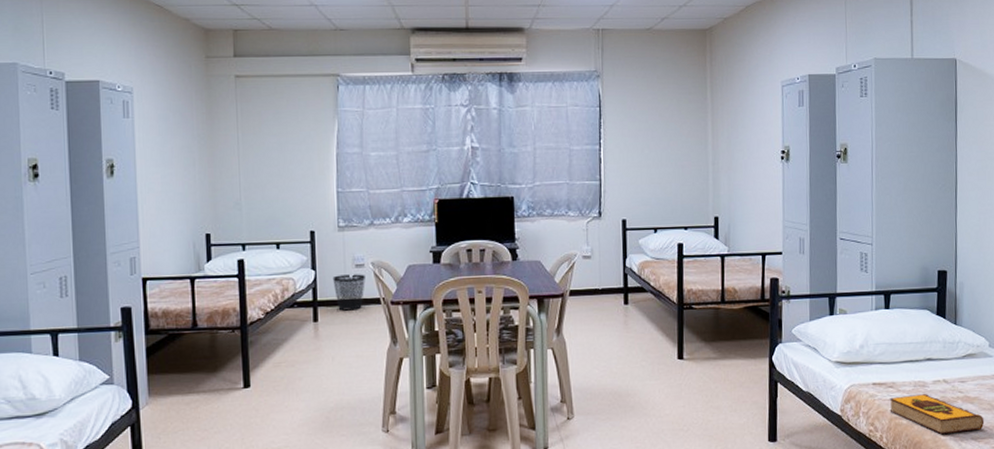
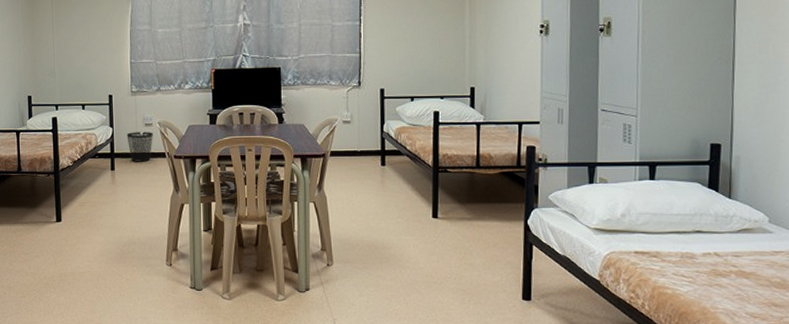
hardback book: present [889,393,985,435] -> none [652,264,762,308]

